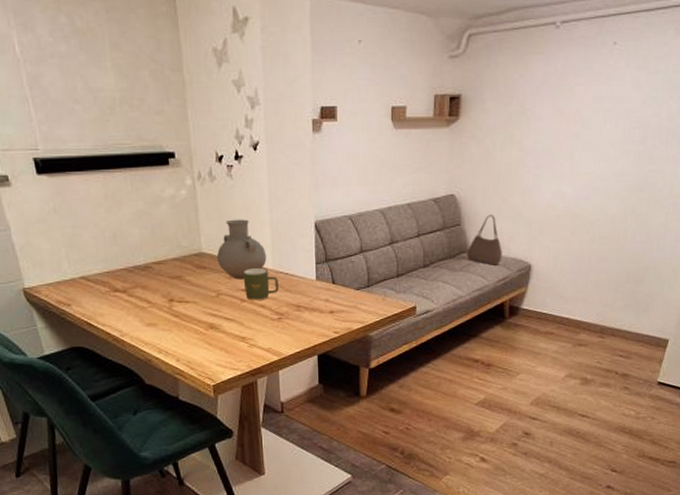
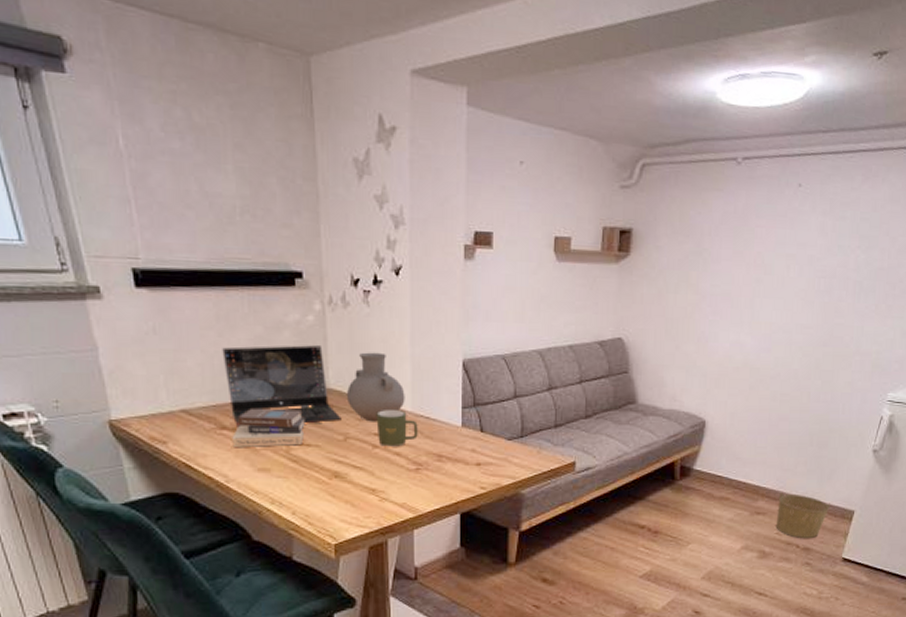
laptop computer: none [111,214,214,290] -> present [222,344,342,428]
books: none [123,272,184,307] -> present [232,409,305,448]
handbag: present [467,215,502,265] -> none [634,363,674,420]
basket: none [596,325,646,367] -> present [776,492,830,539]

